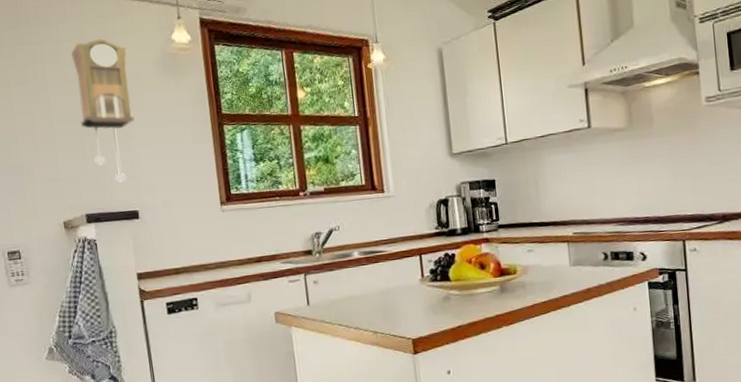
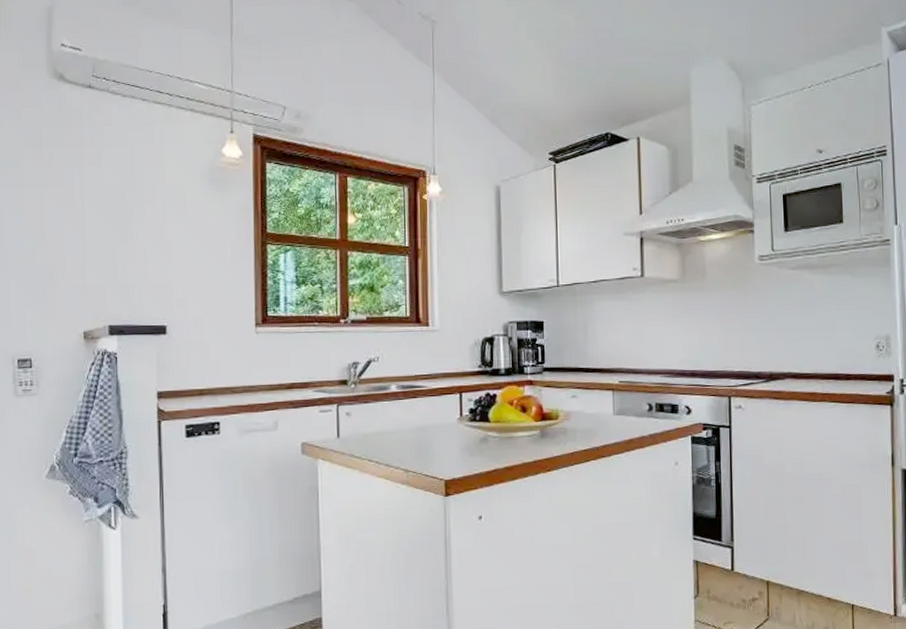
pendulum clock: present [71,38,135,182] -> none [114,145,174,295]

